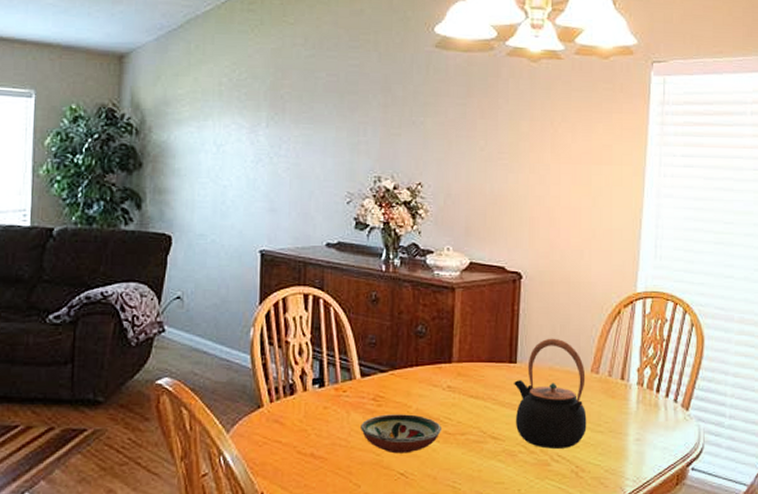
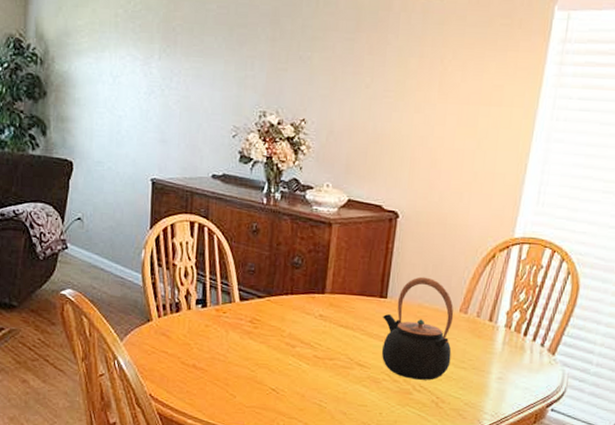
decorative bowl: present [361,414,441,454] -> none [238,336,312,372]

